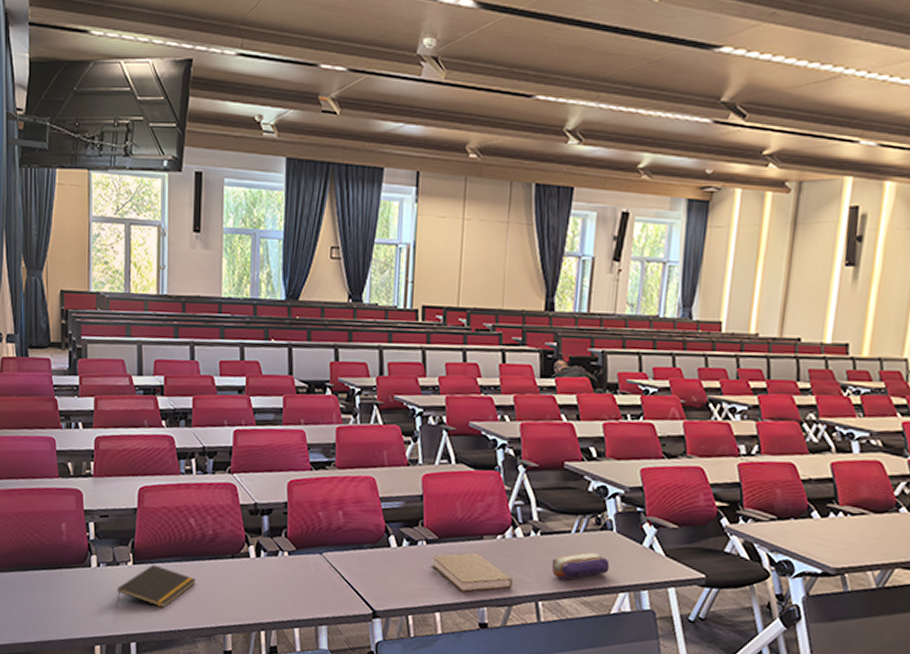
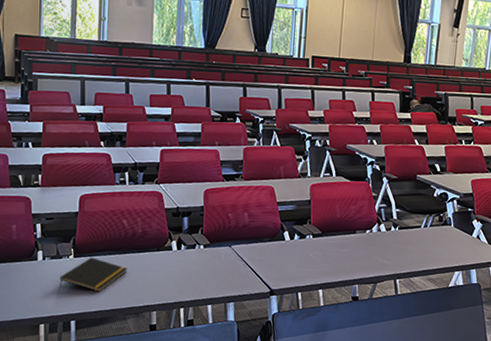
book: present [431,552,512,593] -> none [316,243,377,274]
pencil case: present [551,552,610,580] -> none [406,242,449,263]

